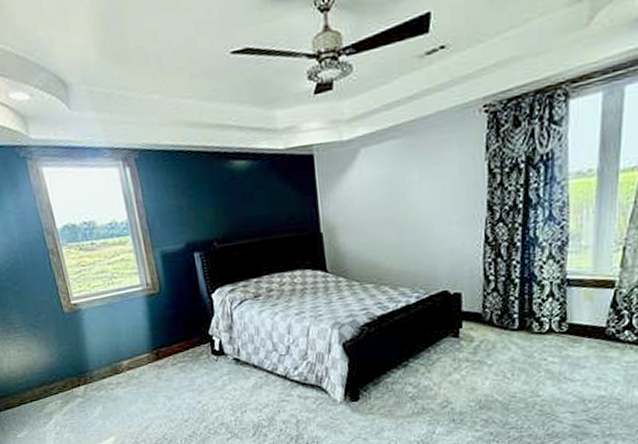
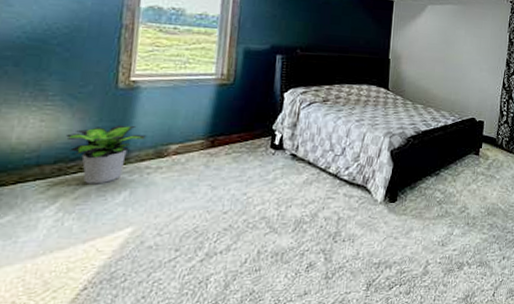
potted plant: none [40,347,100,402] -> present [66,124,146,184]

